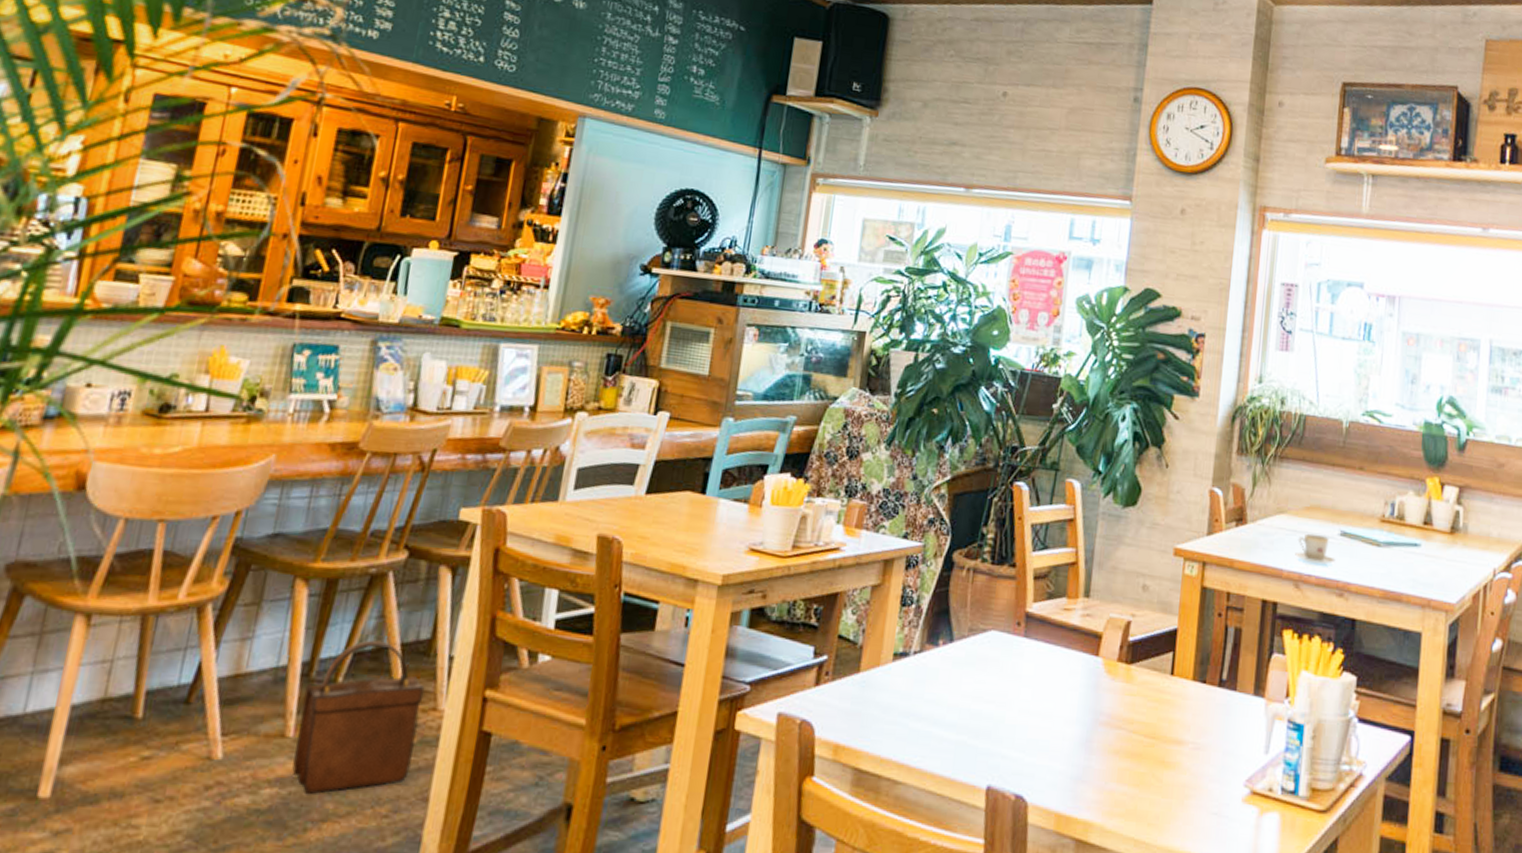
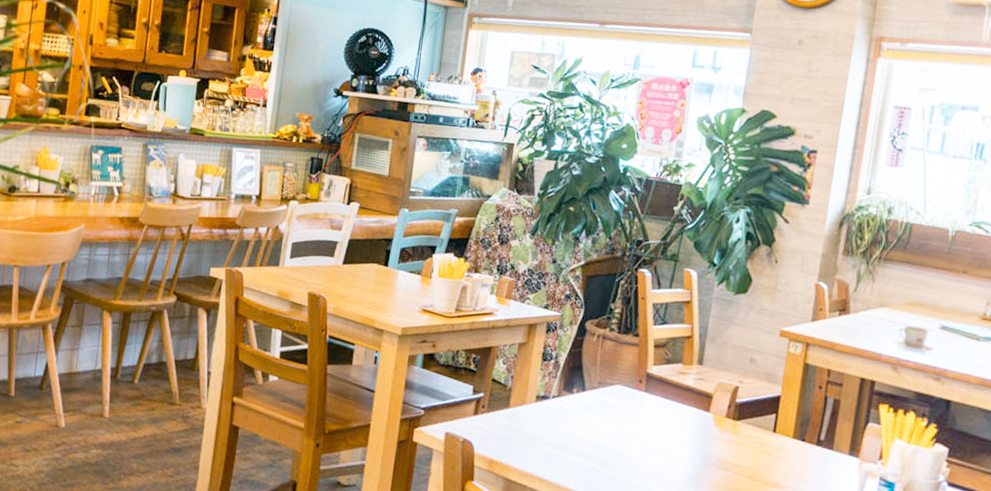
handbag: present [292,640,425,794] -> none [109,356,193,457]

